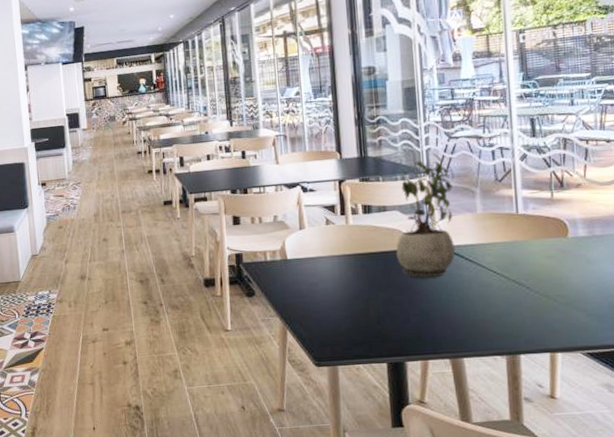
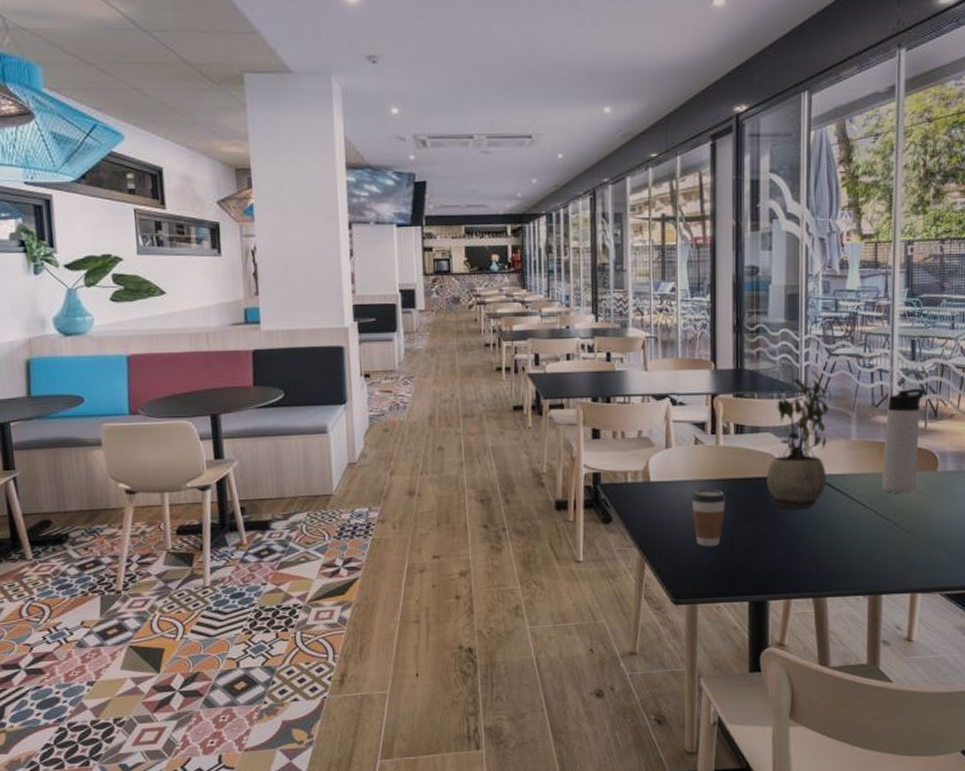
coffee cup: none [326,263,359,314] -> present [691,489,726,546]
thermos bottle: none [510,162,549,260] -> present [882,388,925,494]

